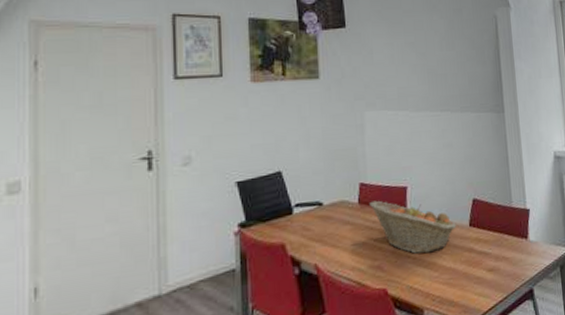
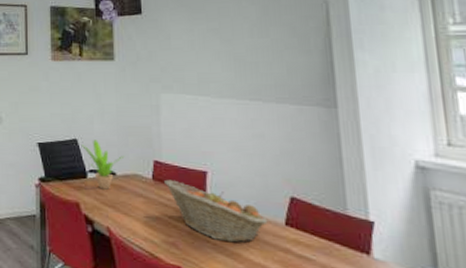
potted plant: none [285,169,332,224] -> present [81,139,125,190]

